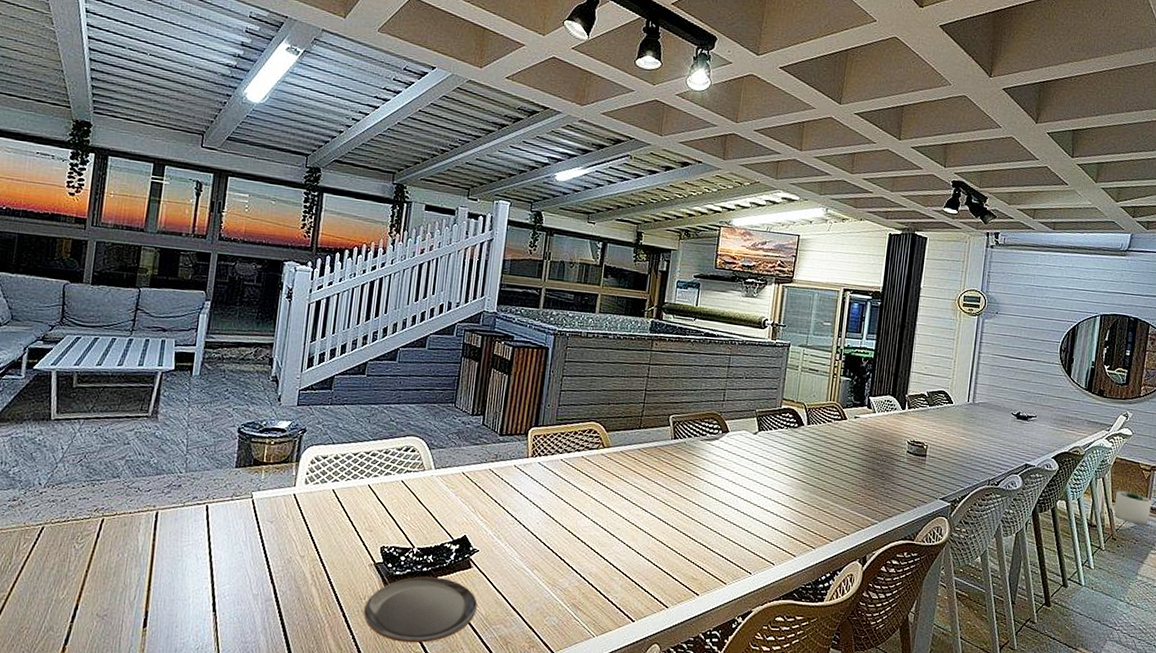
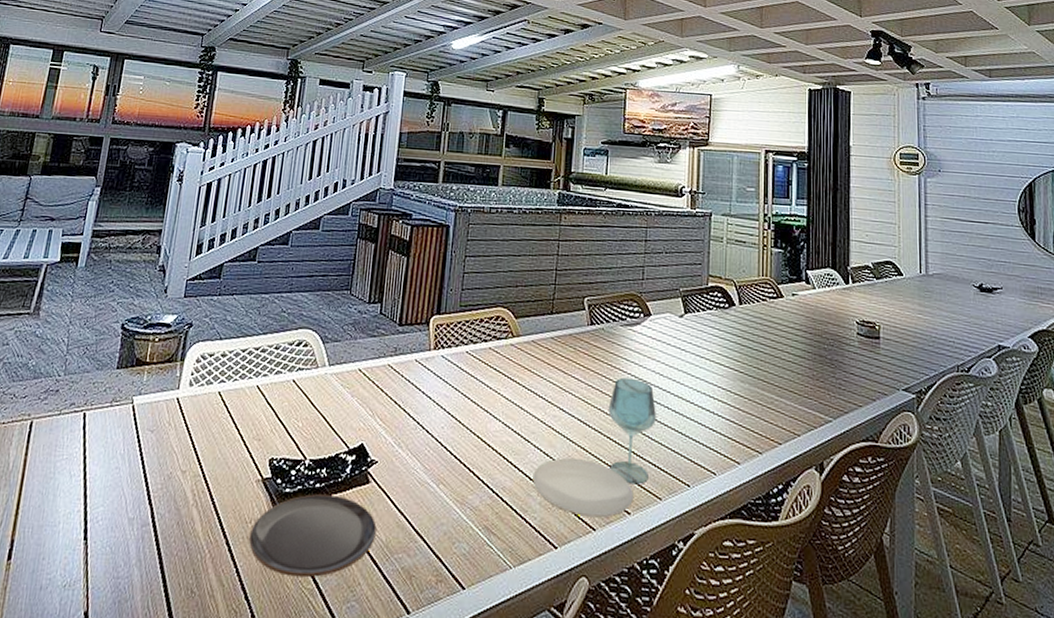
plate: none [615,549,703,598] -> present [532,458,633,518]
wine glass: none [683,484,728,572] -> present [608,377,657,485]

